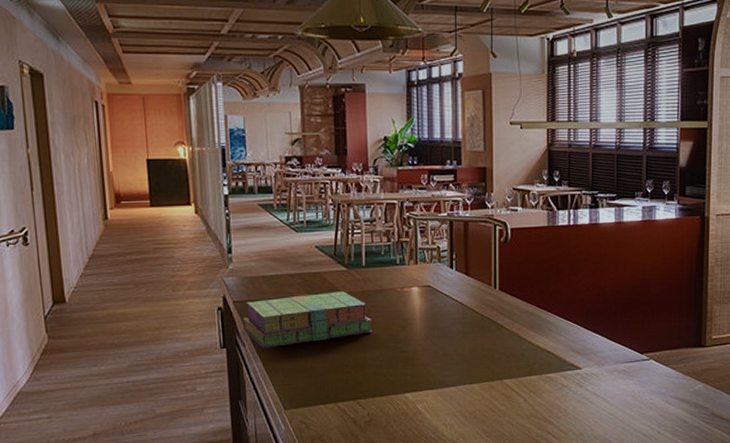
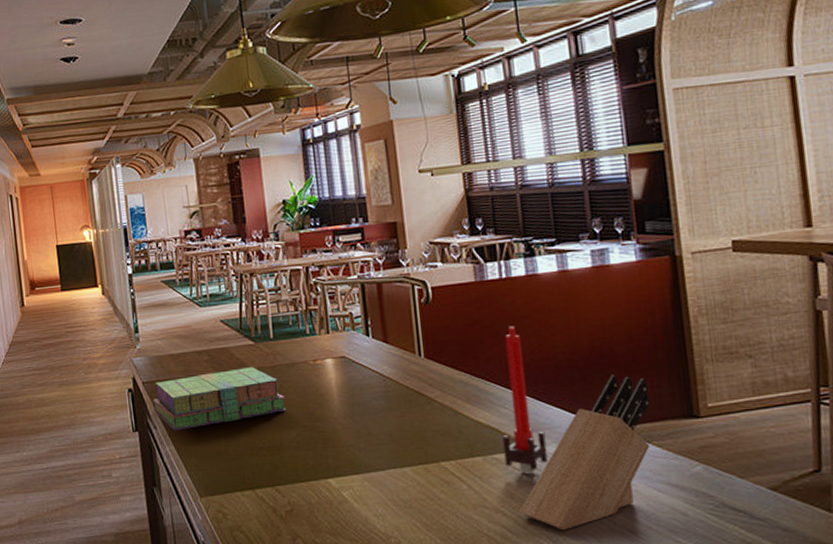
candle: none [556,266,590,390] -> present [502,326,548,473]
knife block: none [563,310,671,436] -> present [519,374,650,531]

